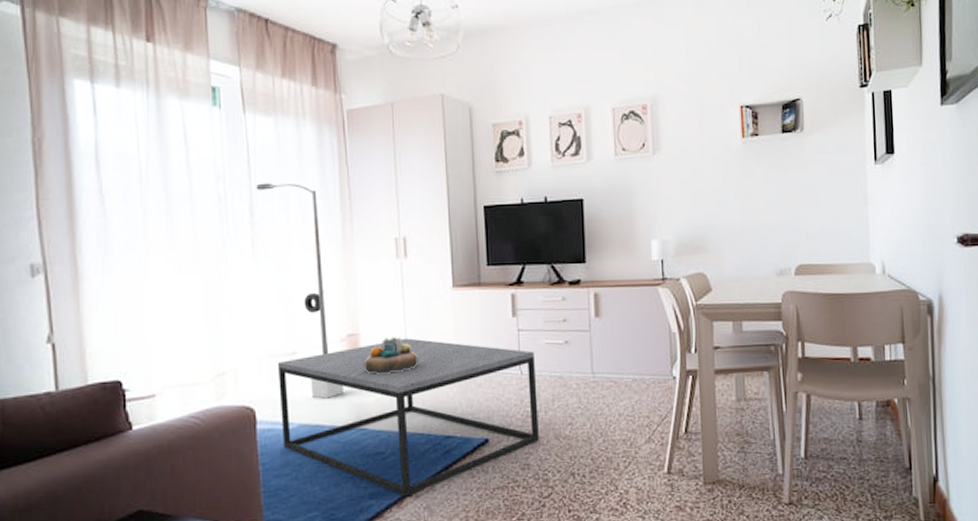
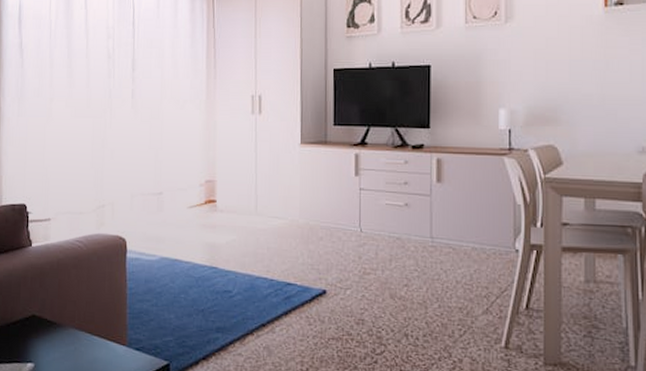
street lamp: present [256,183,343,399] -> none [138,42,200,237]
coffee table: present [278,338,539,497] -> none [146,188,375,335]
decorative bowl: present [363,336,419,374] -> none [218,185,267,220]

